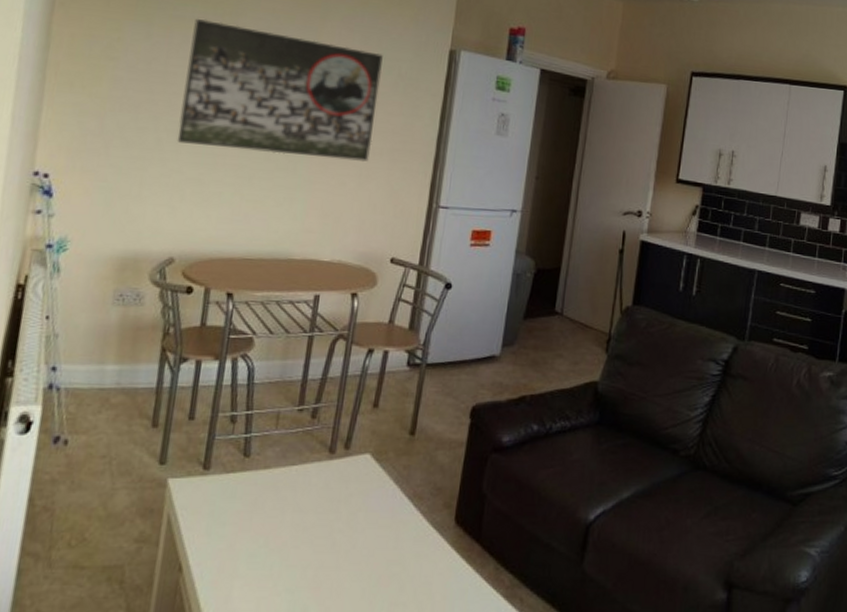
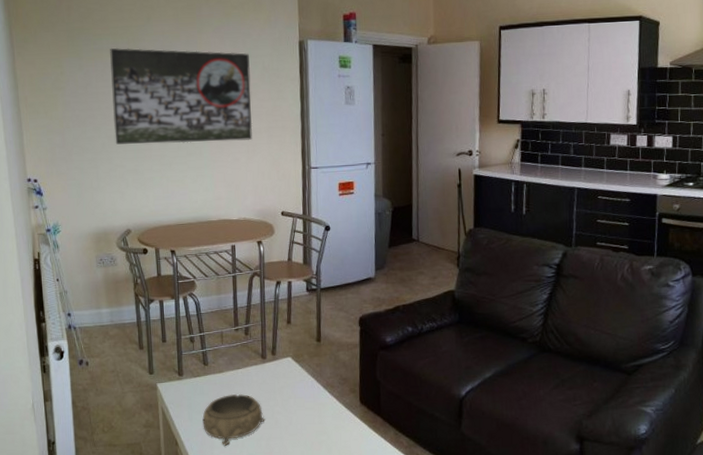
decorative bowl: none [224,500,319,575] -> present [202,393,265,446]

